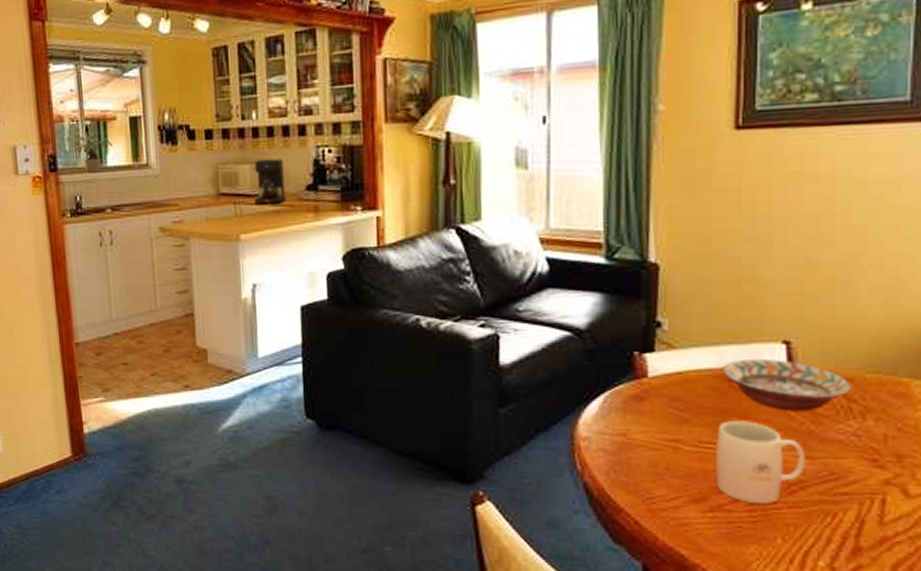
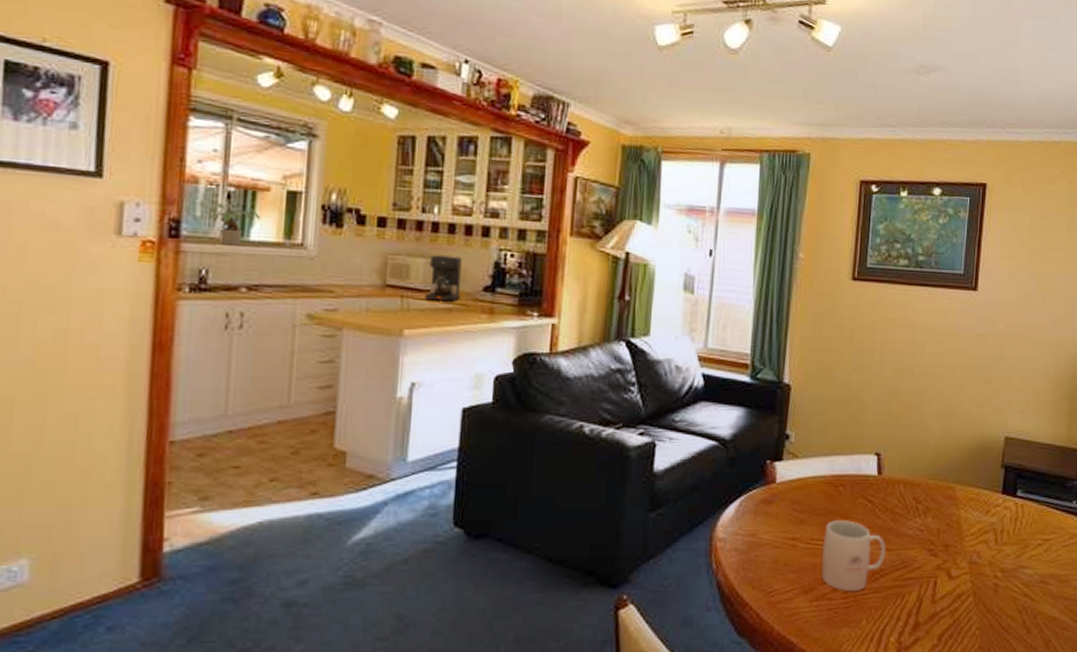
decorative bowl: present [722,360,852,412] -> none [831,468,919,512]

